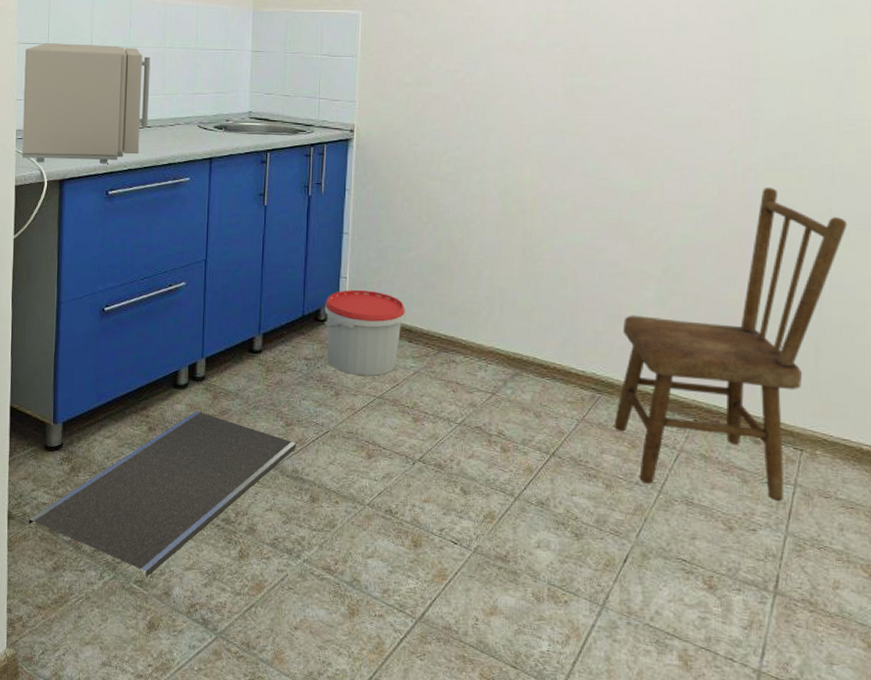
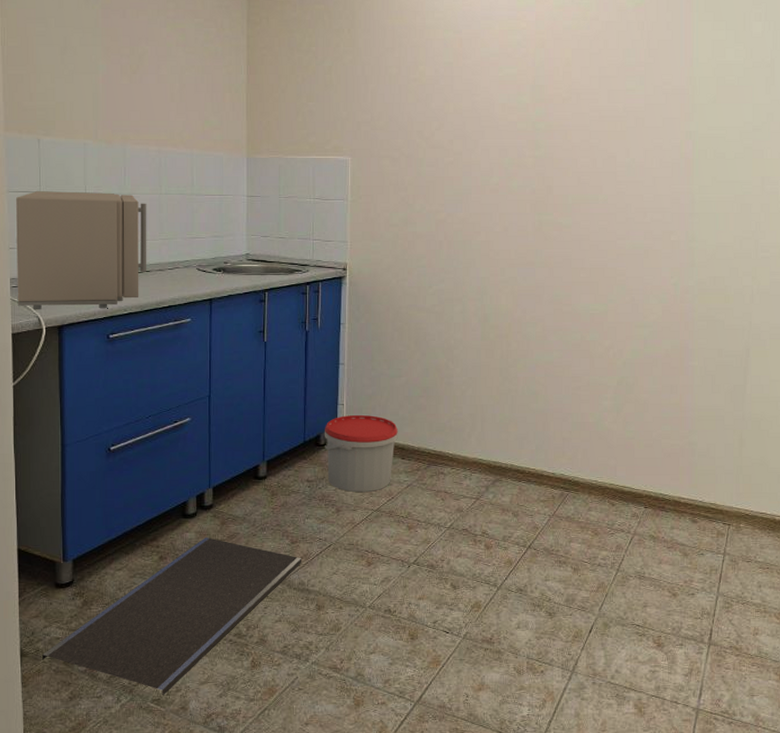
dining chair: present [614,186,848,501] -> none [579,306,764,568]

